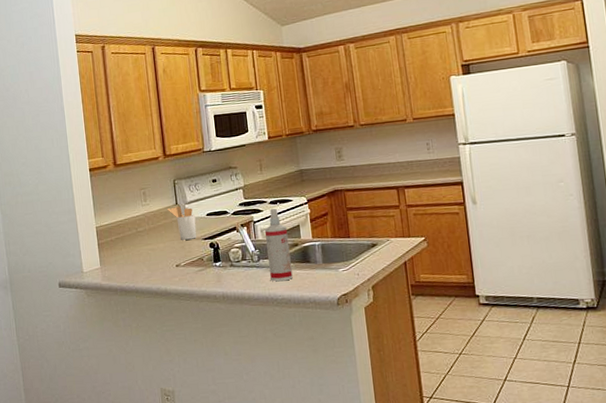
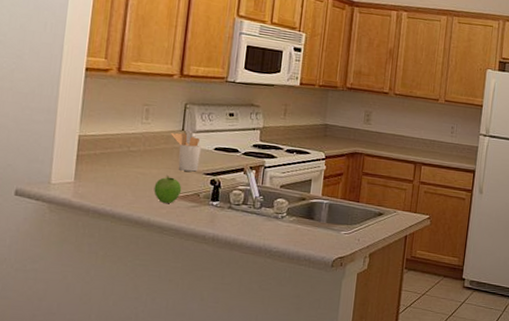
fruit: none [164,247,188,272] -> present [154,175,182,203]
spray bottle: present [264,208,293,282] -> none [269,157,299,234]

